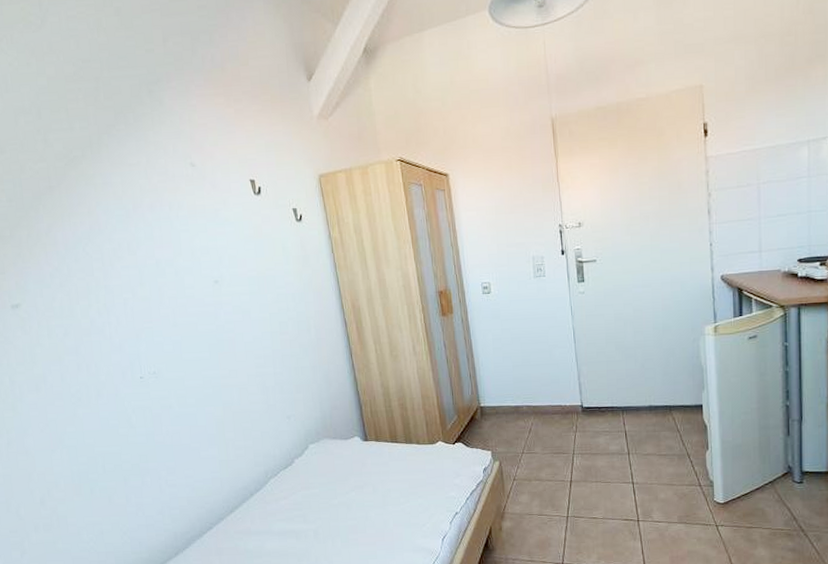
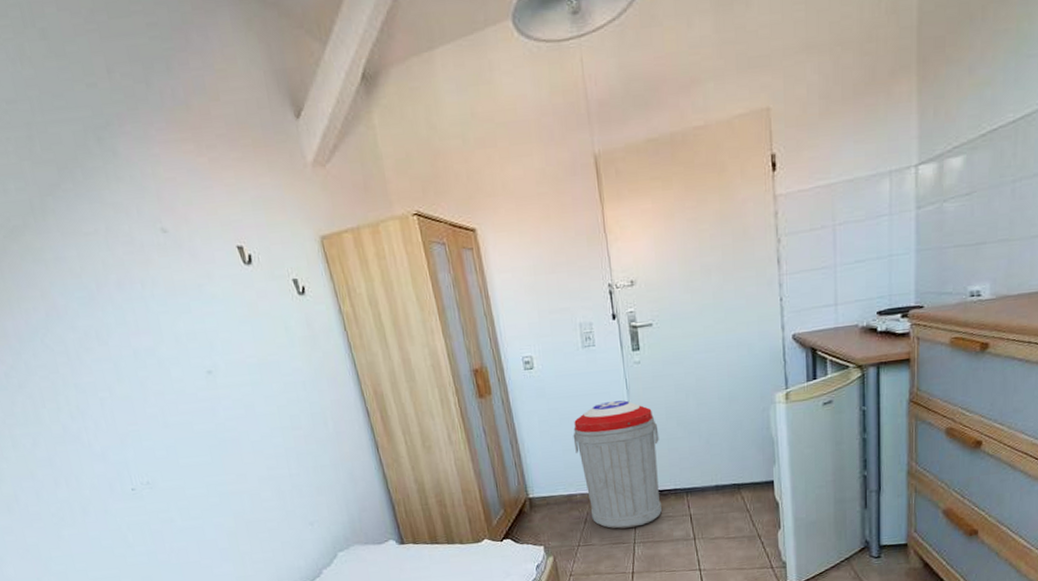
trash can: none [522,325,599,440] -> present [573,400,662,529]

